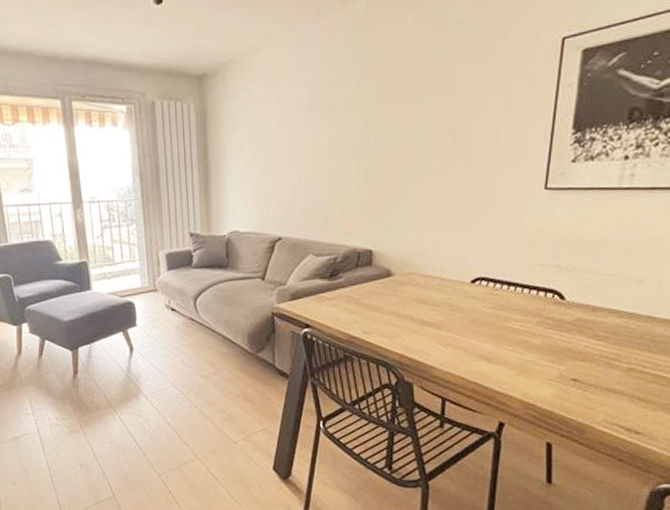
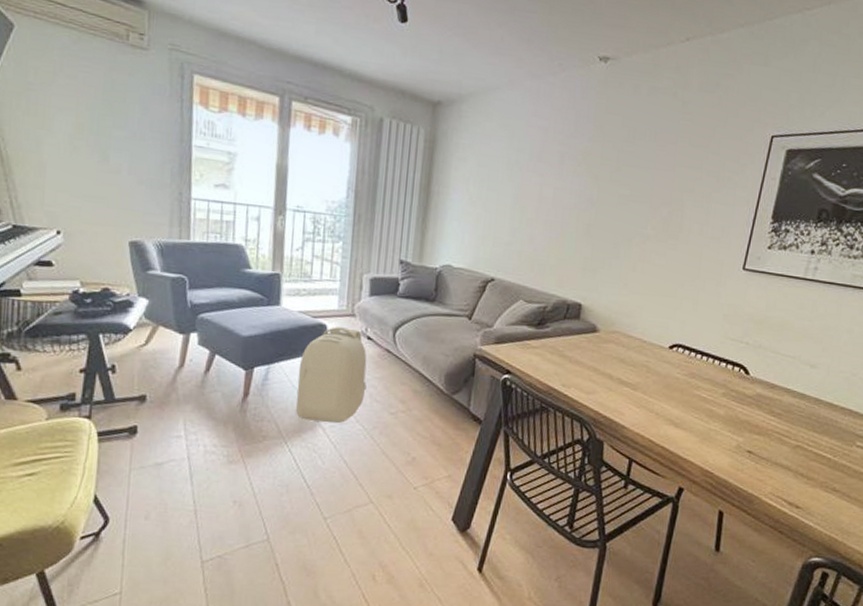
backpack: none [115,301,177,390] -> present [295,326,367,423]

